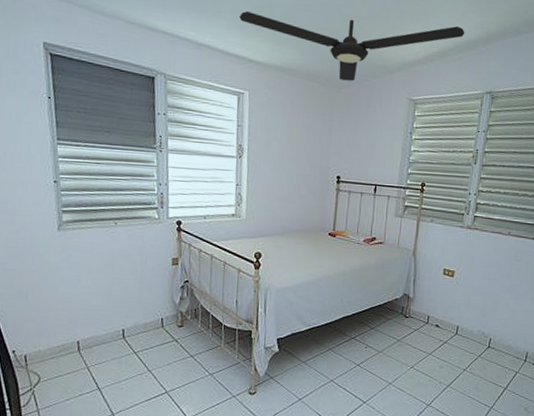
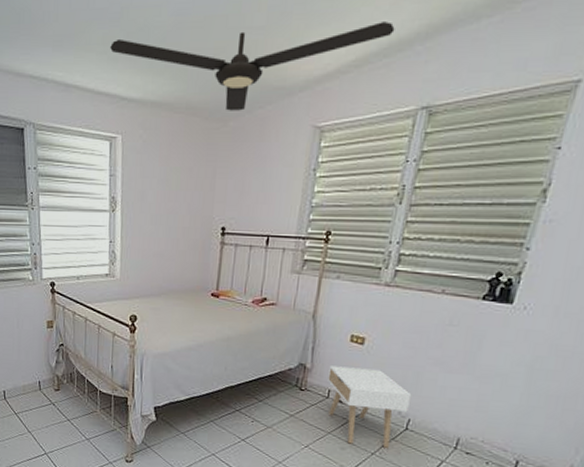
nightstand: none [427,295,491,364] -> present [328,366,412,448]

